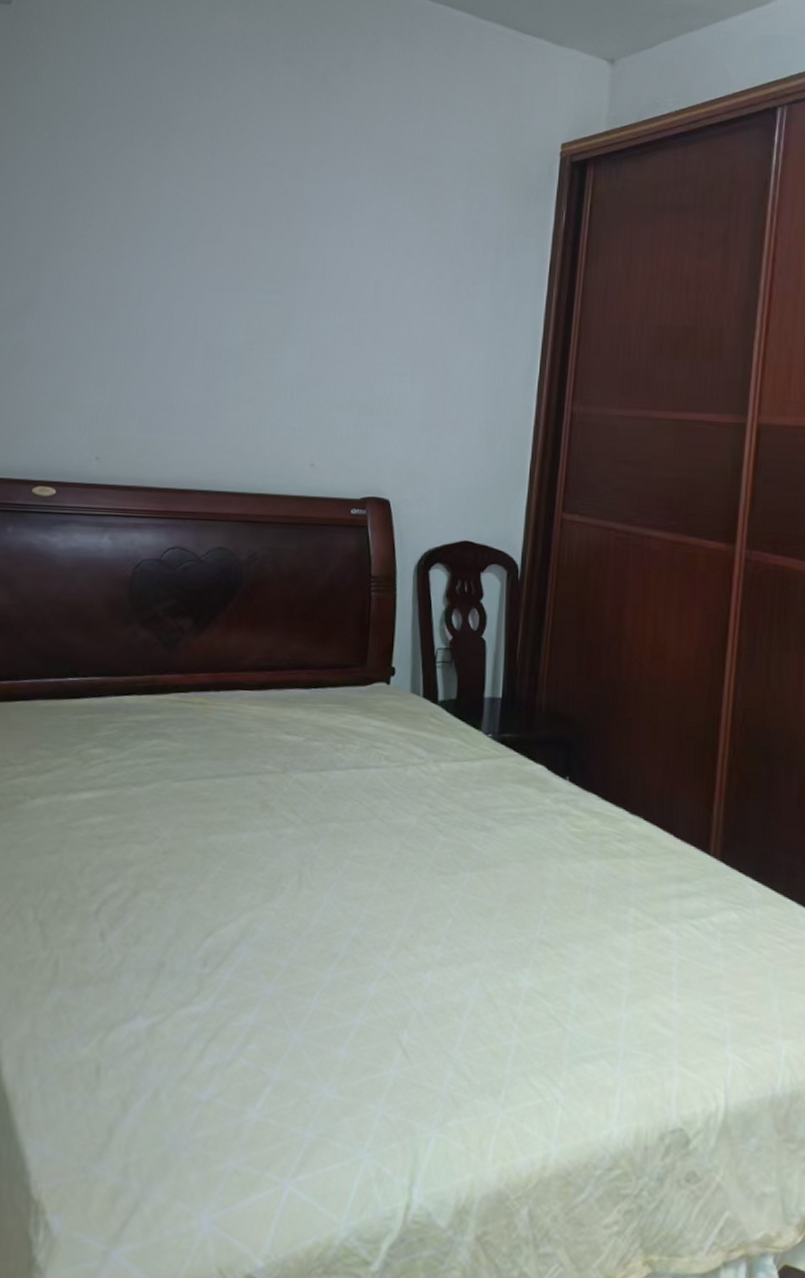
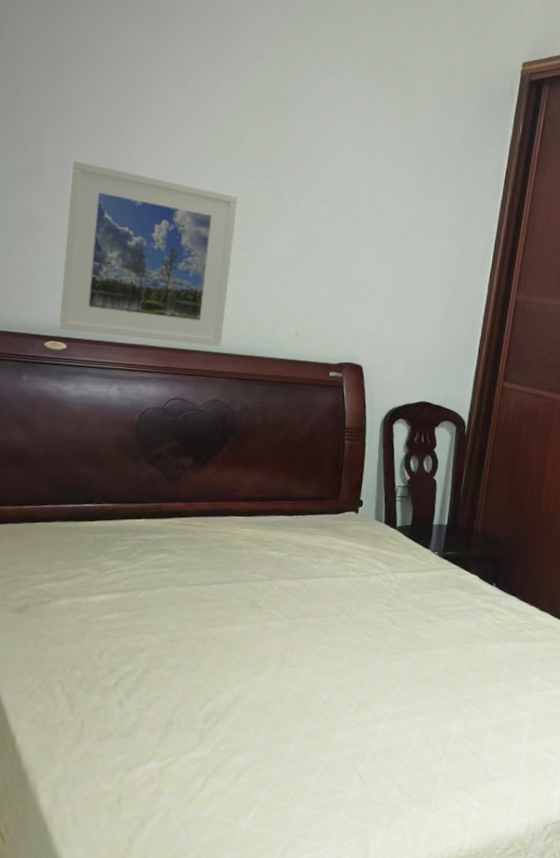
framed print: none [46,287,245,484] -> present [57,160,238,346]

